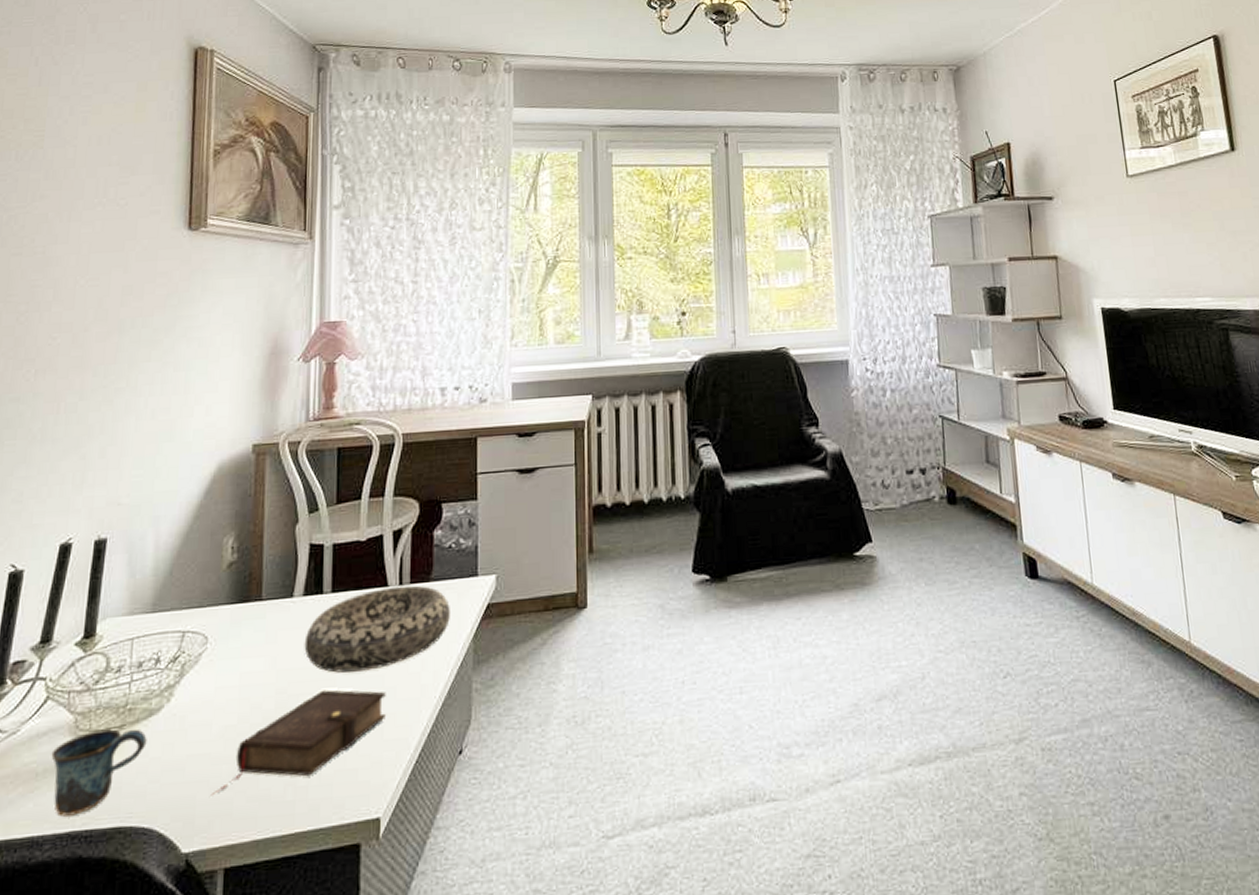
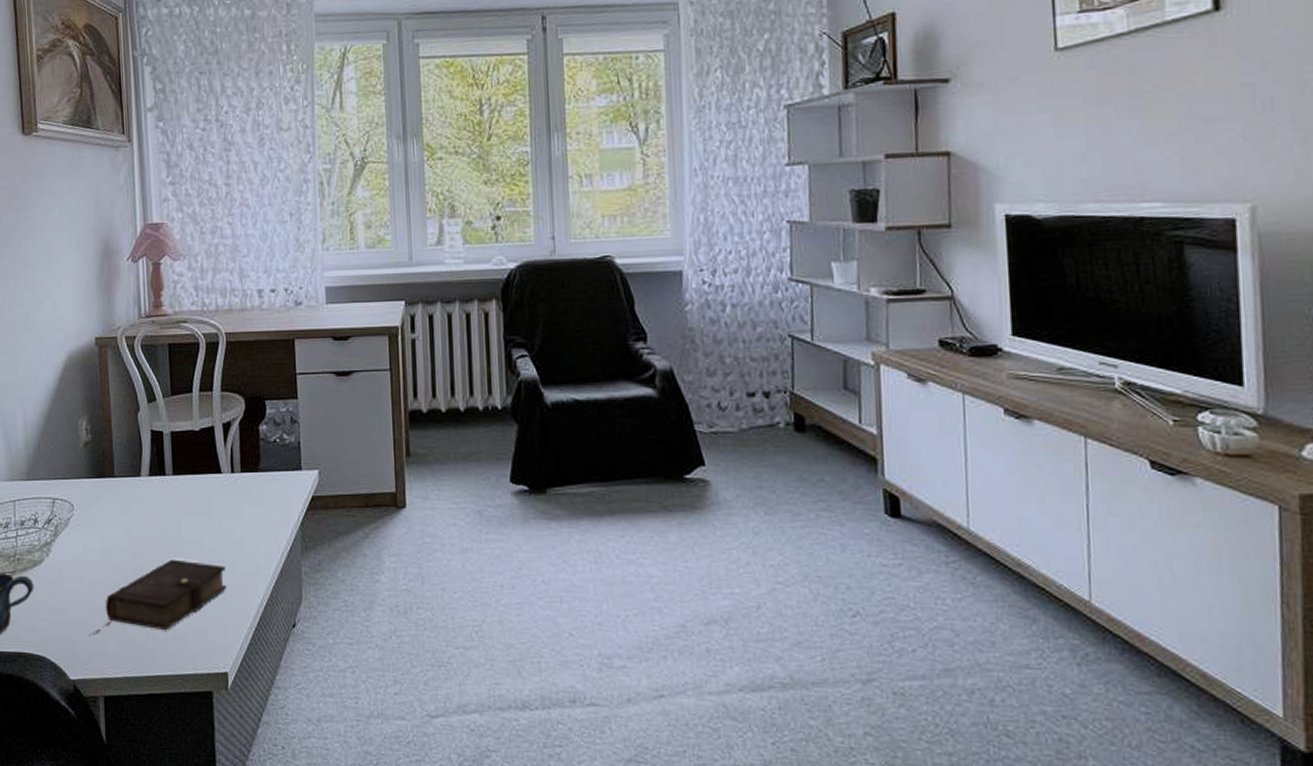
decorative bowl: present [304,585,450,673] -> none [153,474,278,546]

